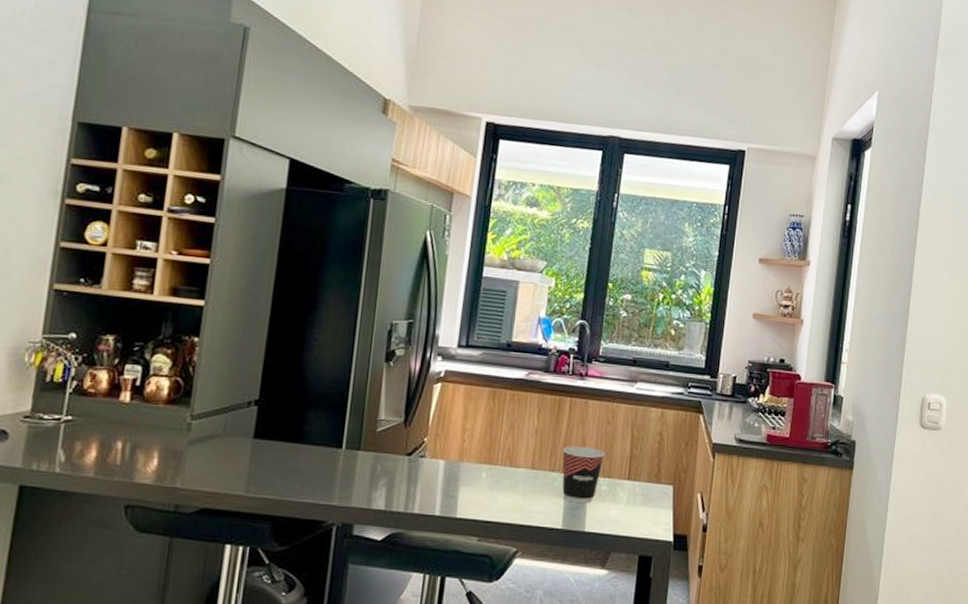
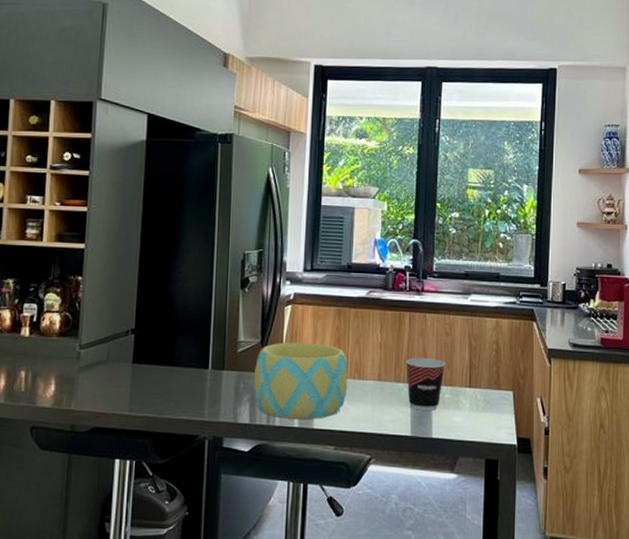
bowl: none [392,423,500,508] -> present [254,342,348,419]

